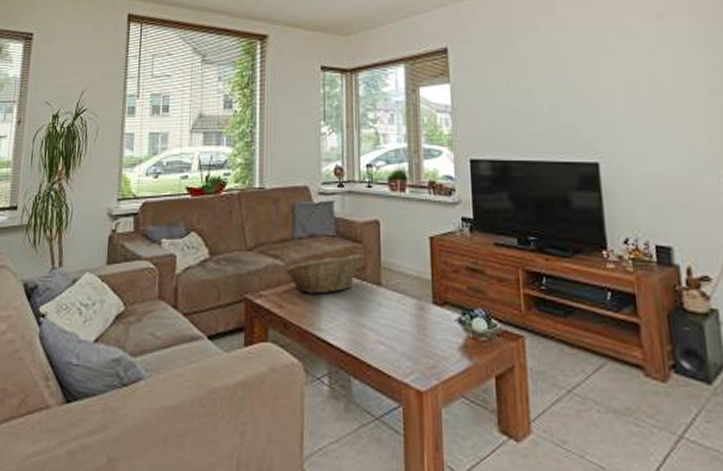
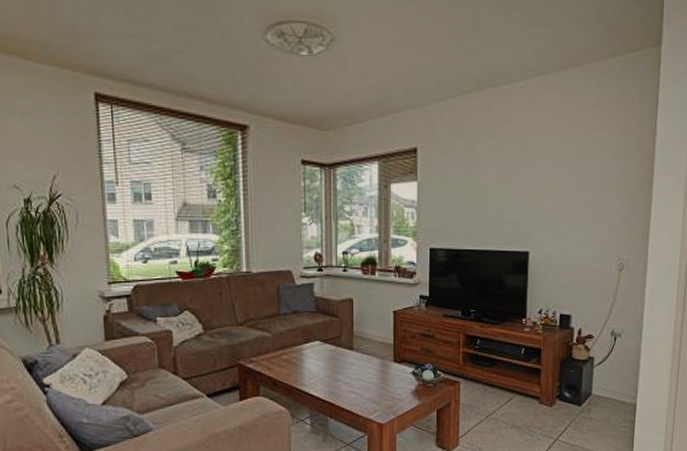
fruit basket: present [284,255,363,294] -> none [271,327,339,358]

